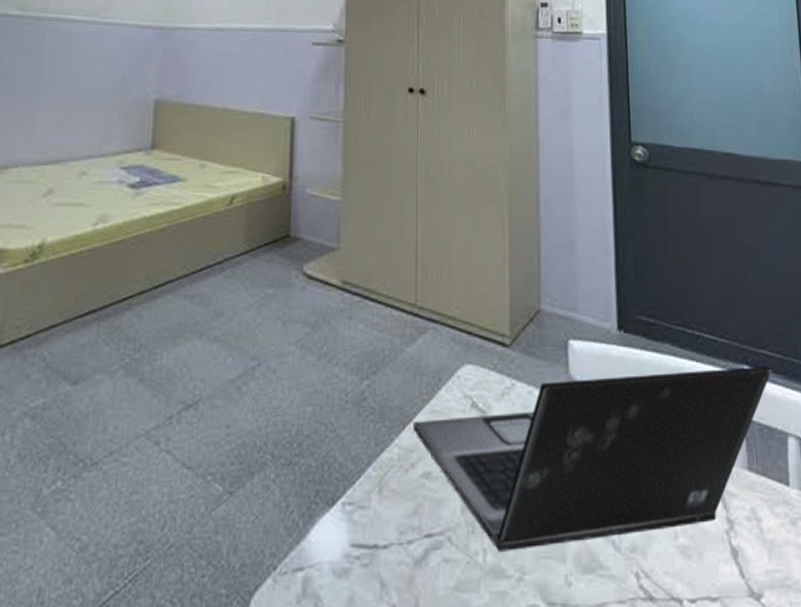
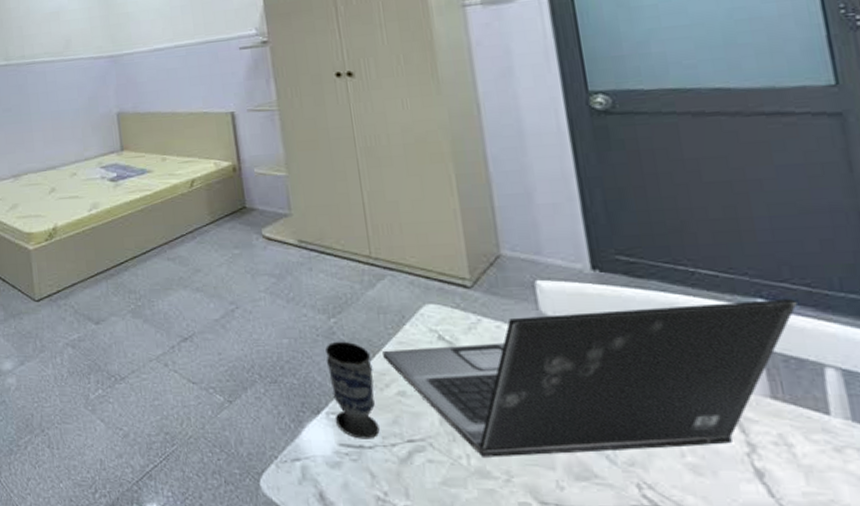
cup: none [350,409,401,537] -> present [325,341,380,439]

